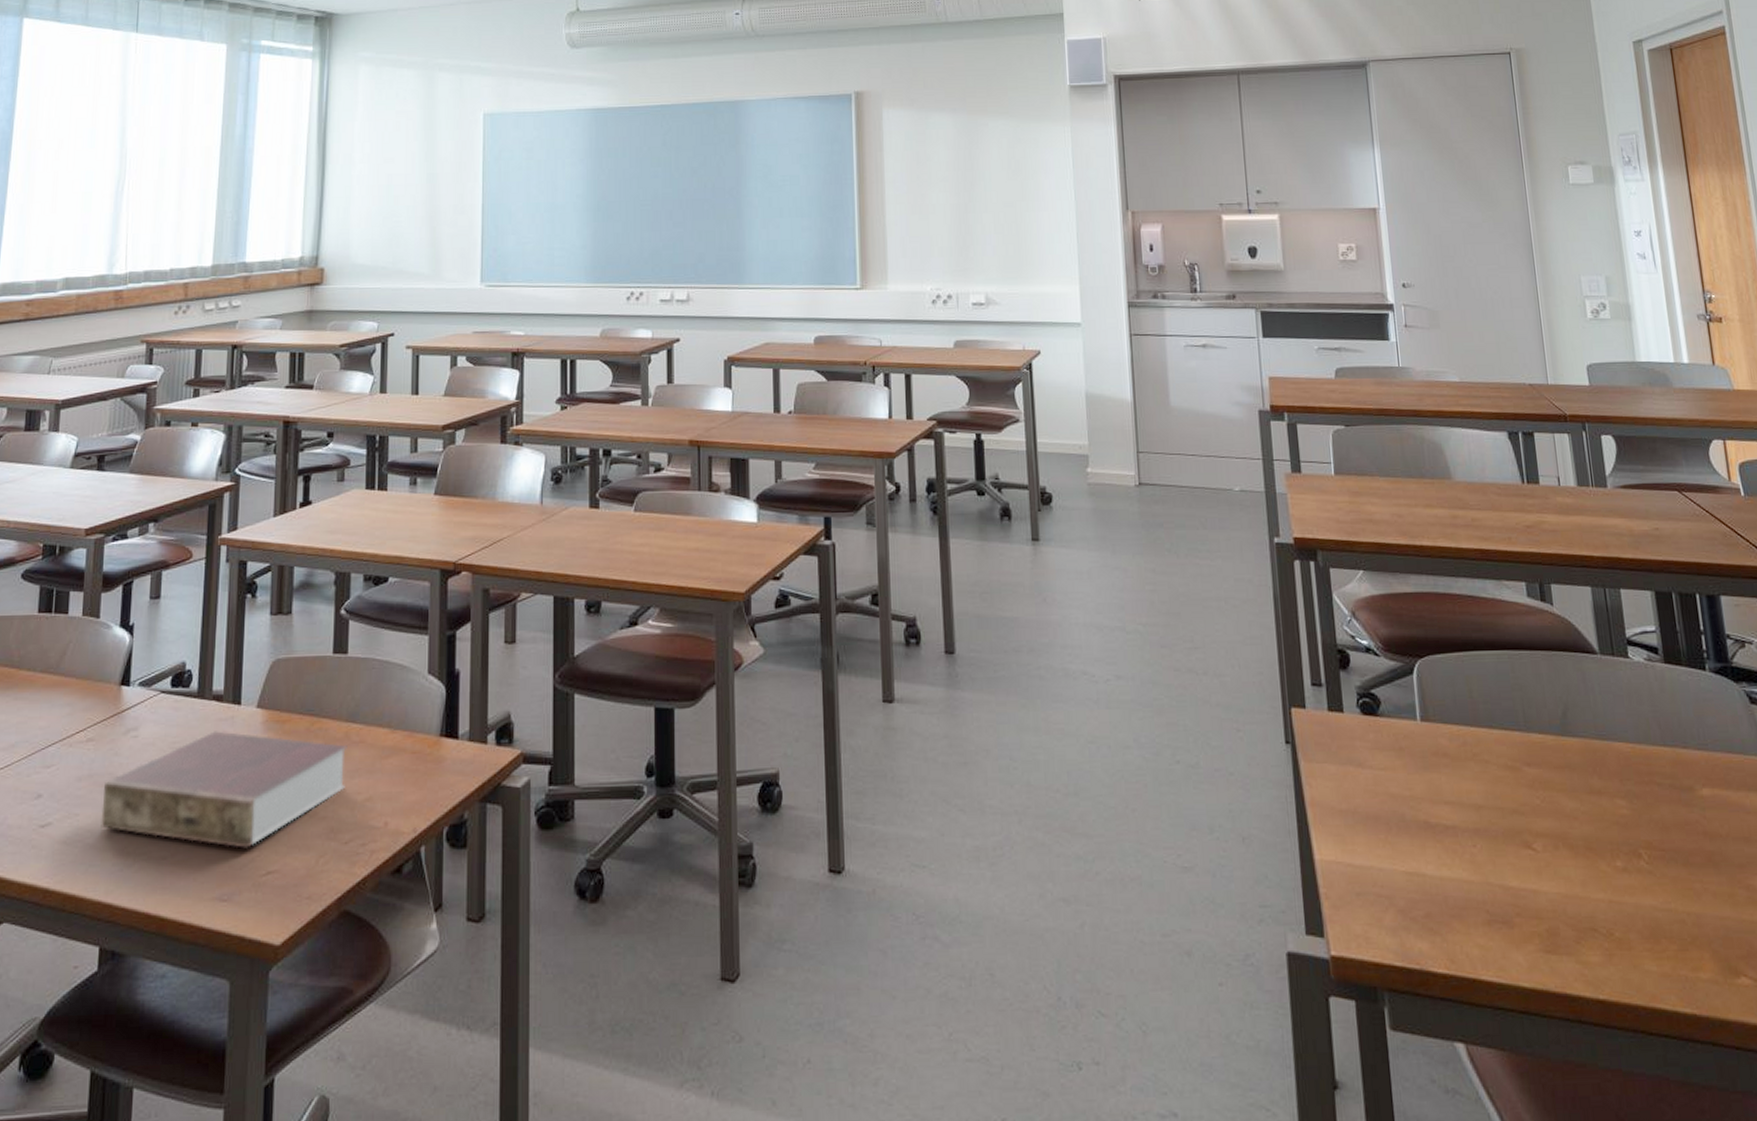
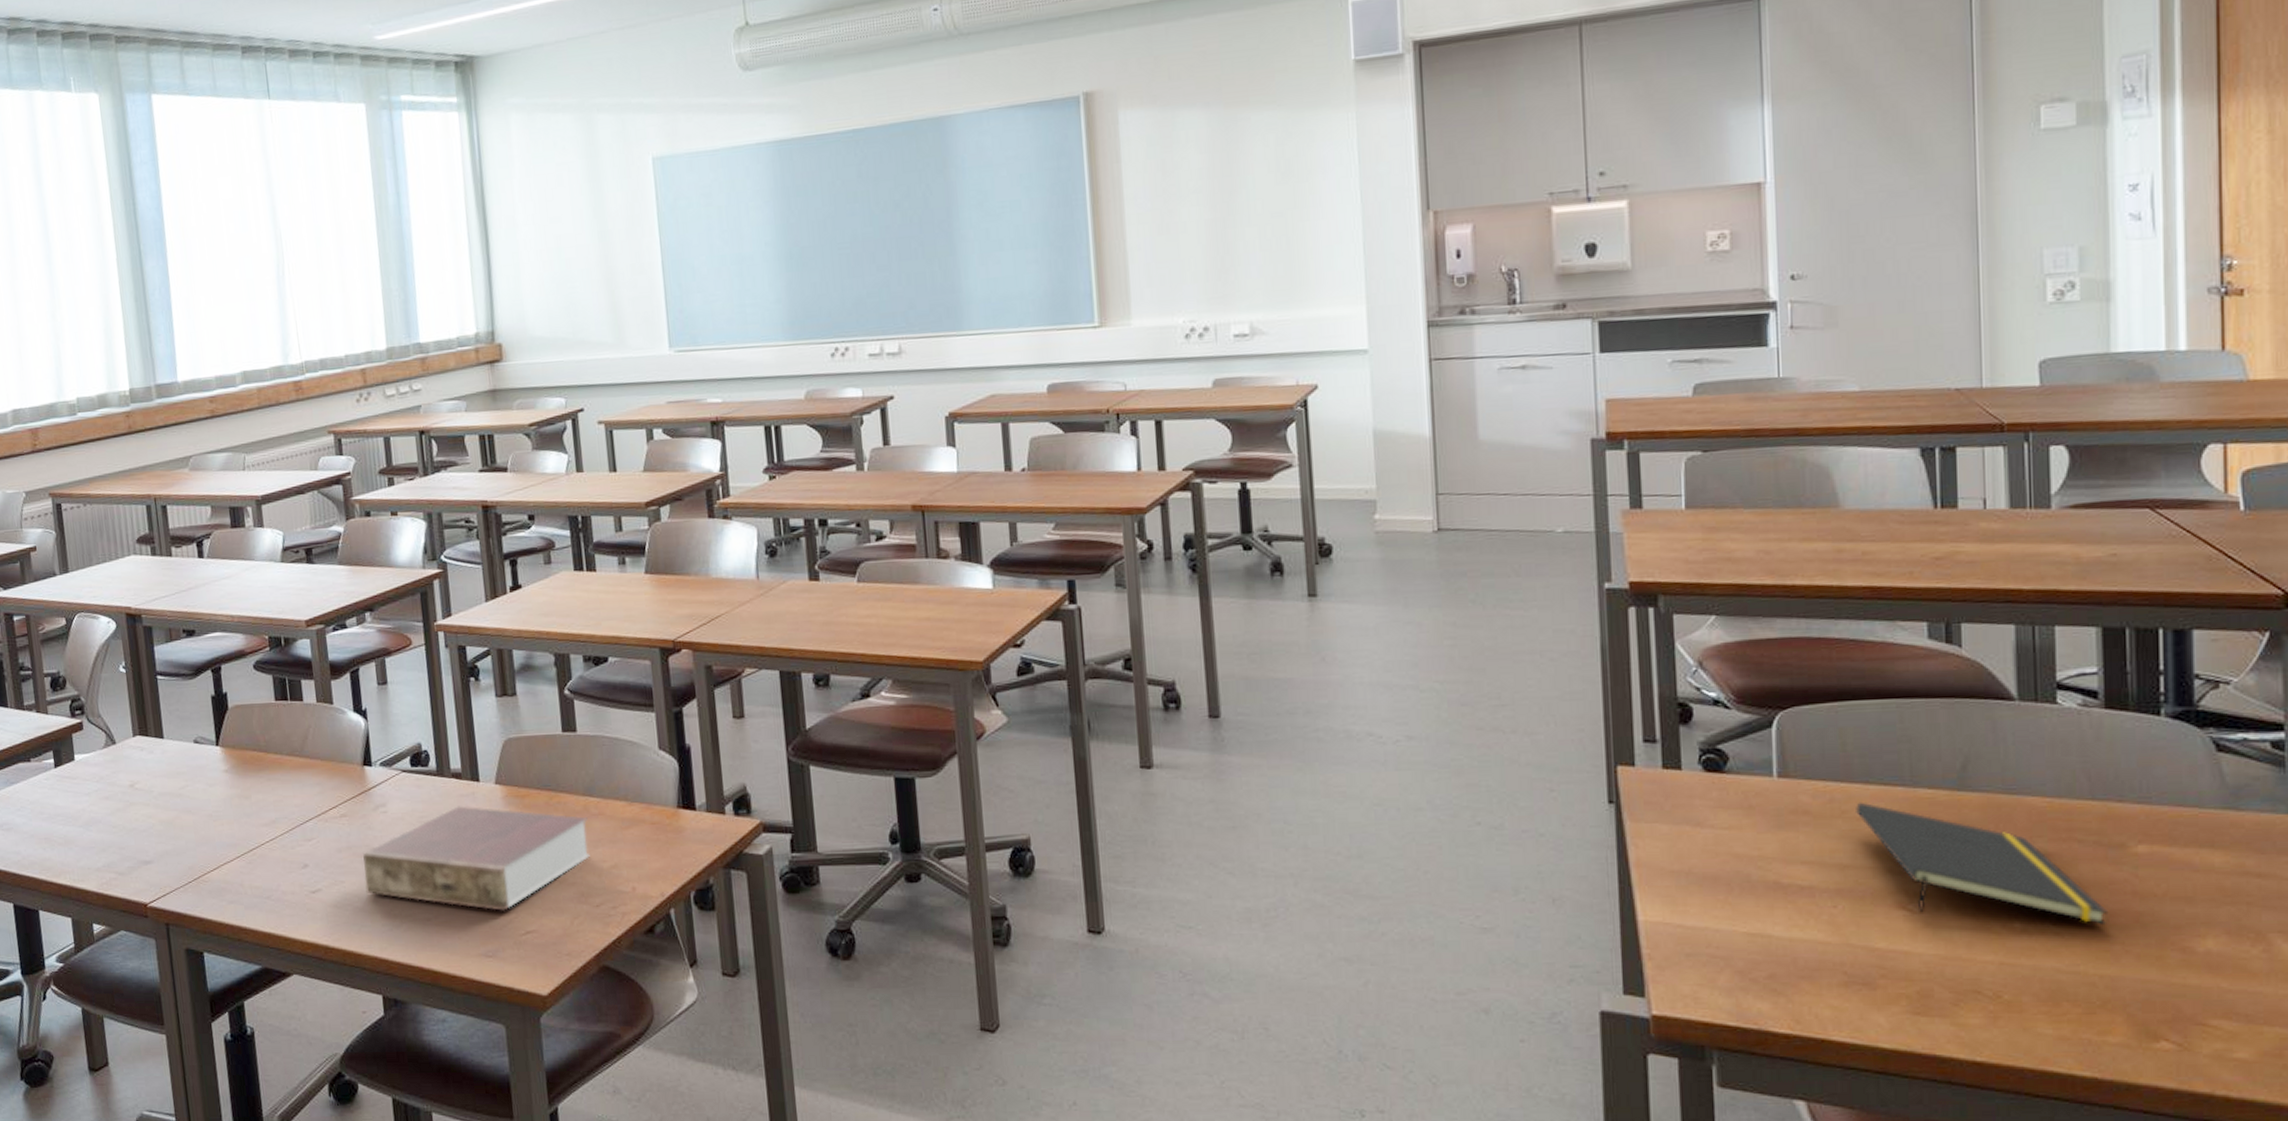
notepad: none [1484,745,1687,863] -> present [1856,802,2107,925]

